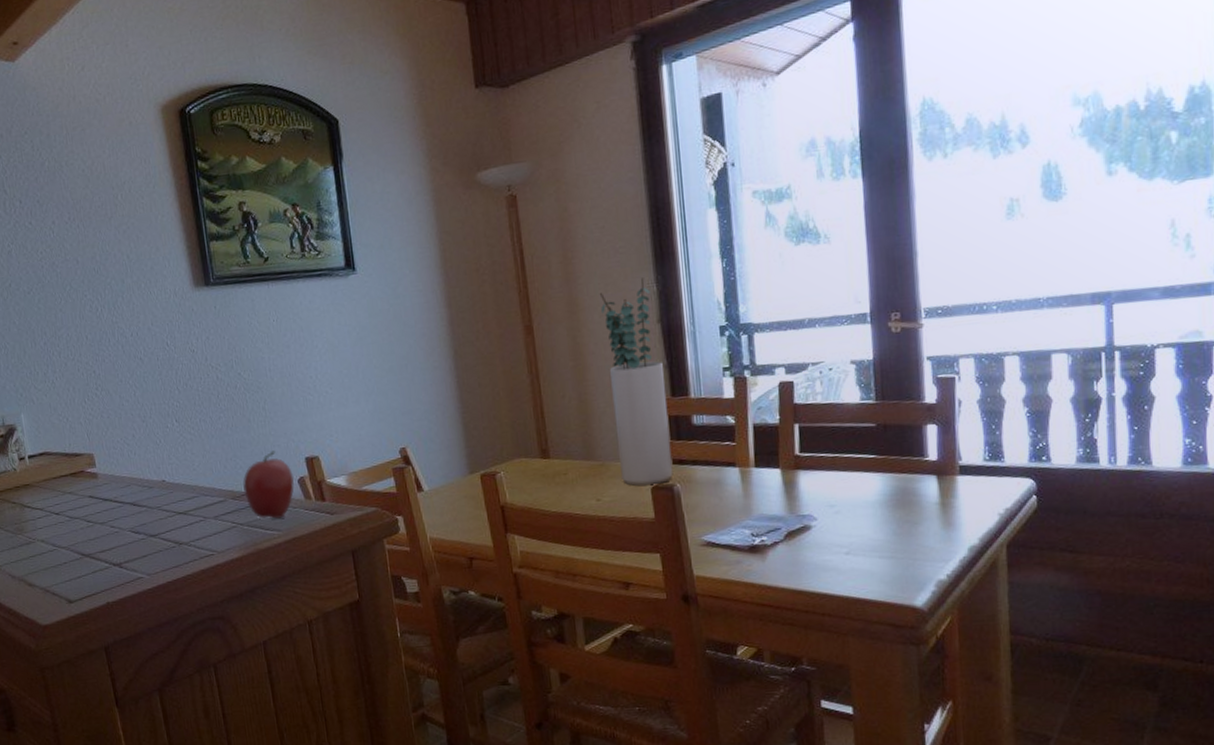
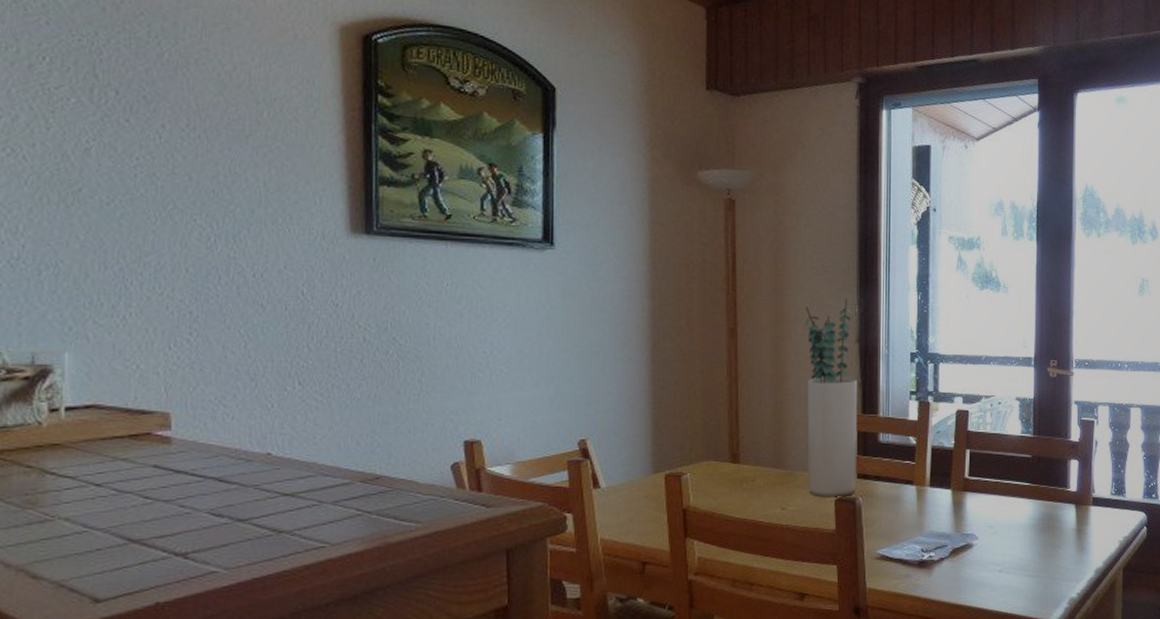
fruit: present [243,450,294,519] -> none [379,430,446,508]

